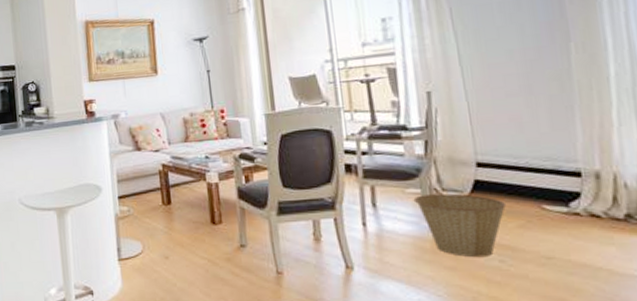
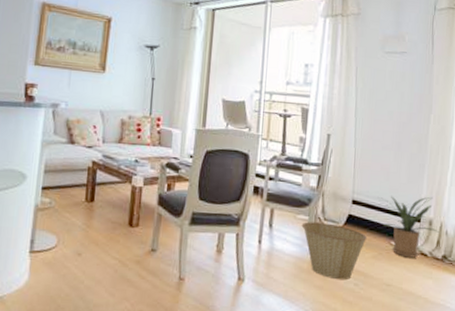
house plant: none [513,144,614,222] -> present [379,196,440,258]

